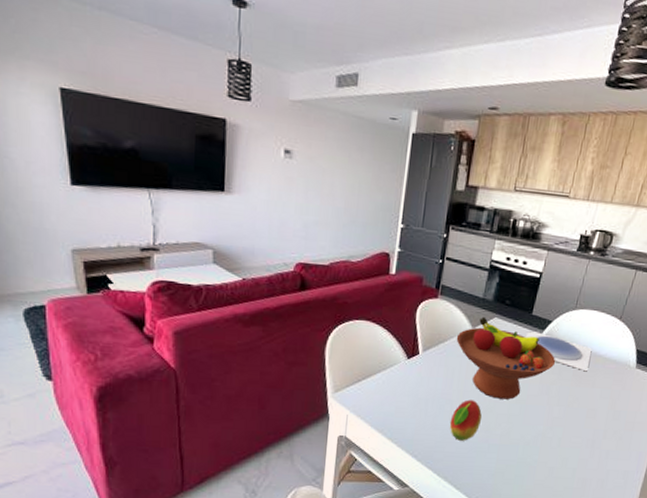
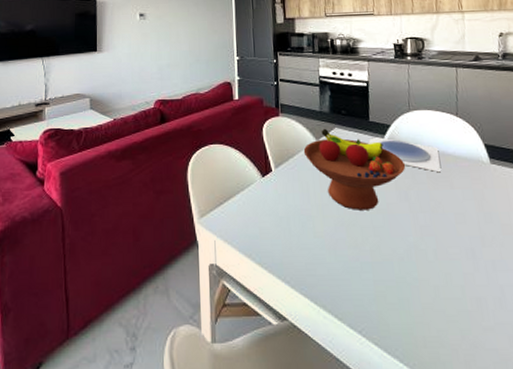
fruit: present [449,399,482,441] -> none [315,214,347,261]

